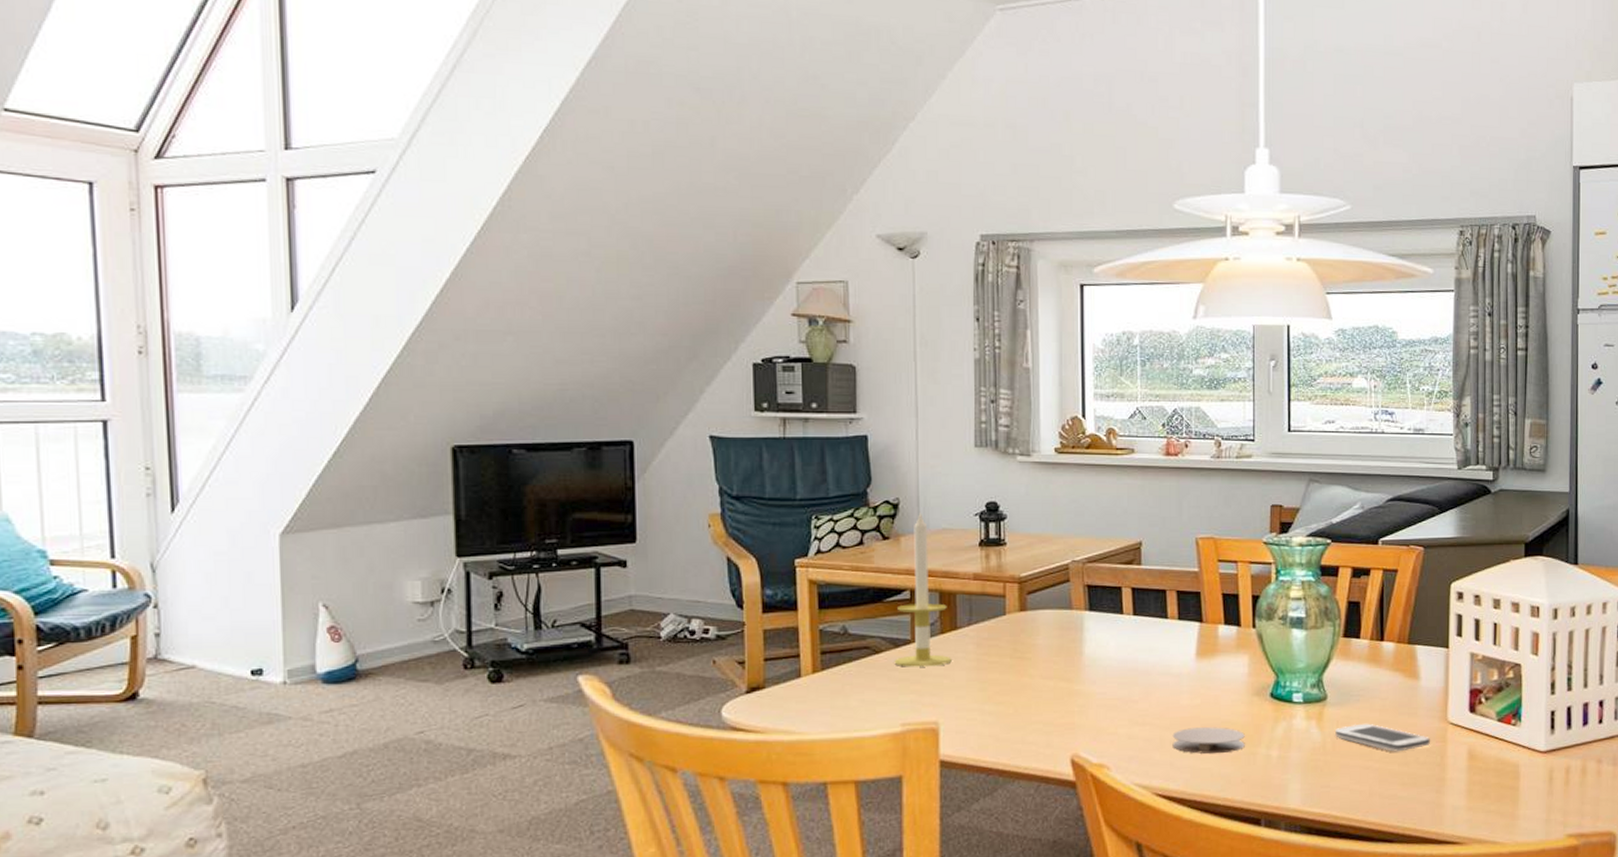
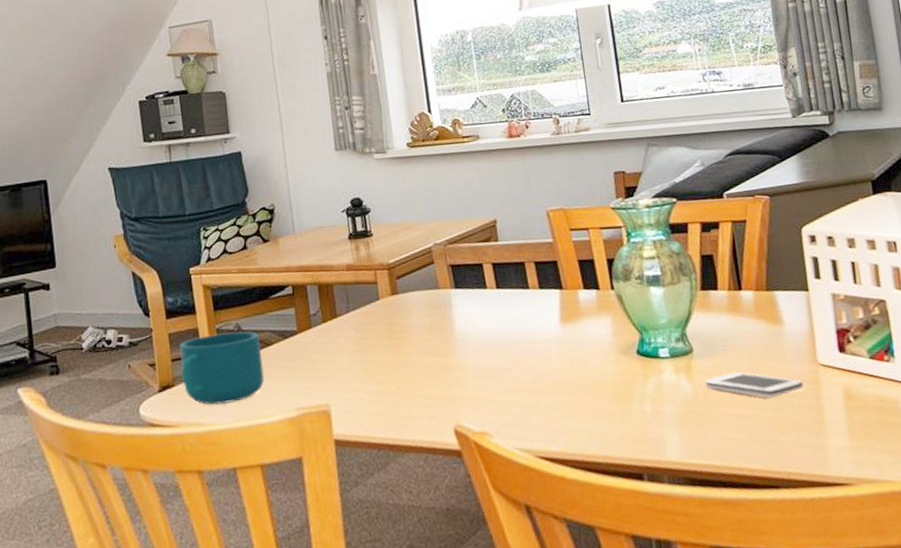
cup: none [774,634,869,712] -> present [179,331,265,405]
candle: present [894,511,952,667] -> none [282,214,335,356]
coaster: present [1172,727,1245,754] -> none [547,387,618,415]

